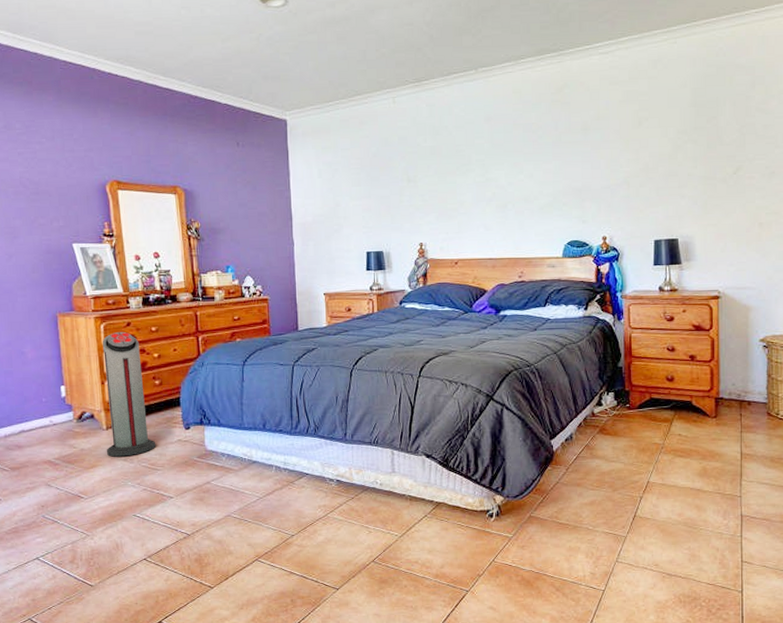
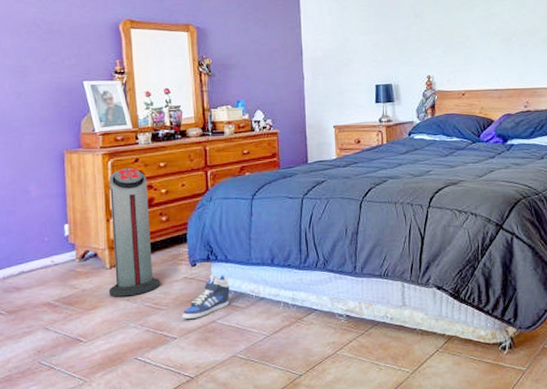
sneaker: none [178,437,223,479] -> present [182,274,230,319]

